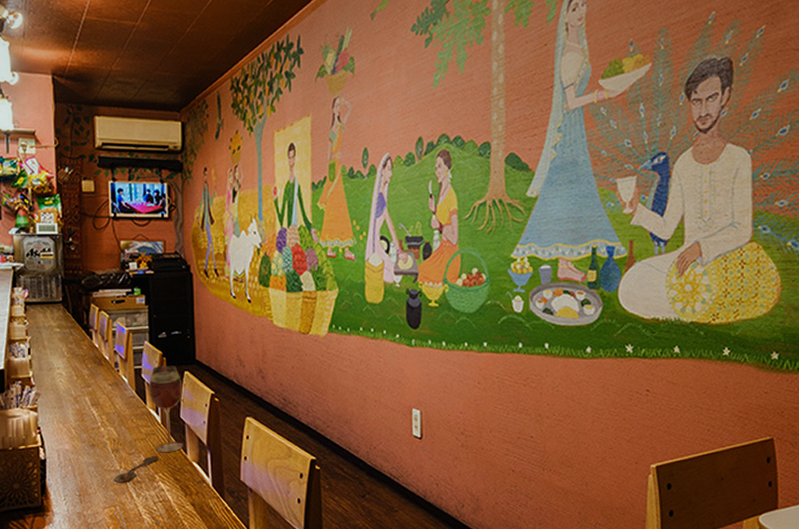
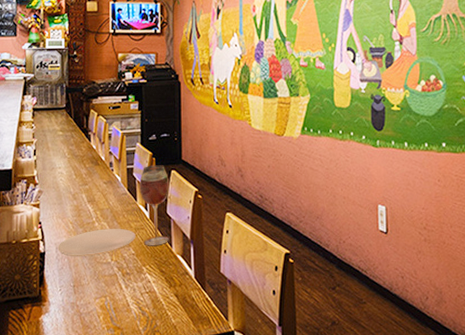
plate: none [60,433,146,464] -> present [58,228,136,256]
spoon: present [113,455,159,484] -> none [104,248,146,276]

